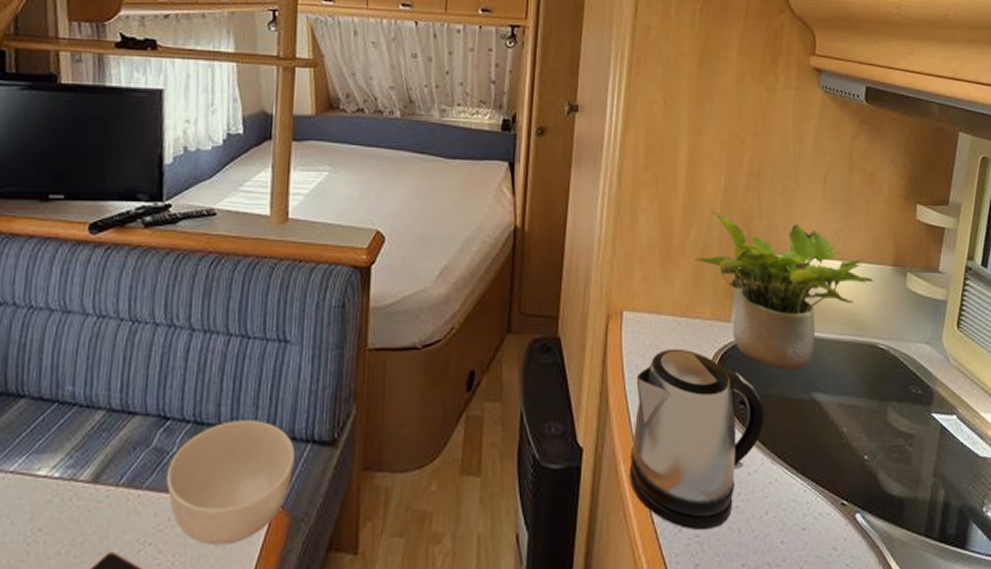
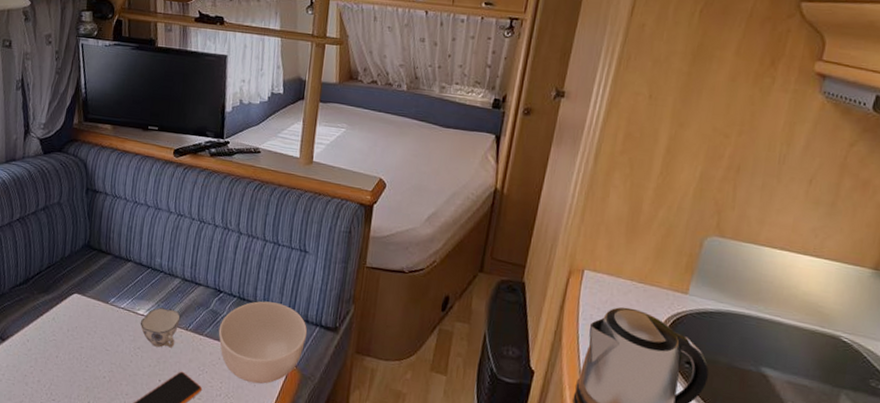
teacup: none [41,457,107,522] -> present [140,307,181,348]
potted plant: present [694,211,873,371] -> none [659,197,848,346]

